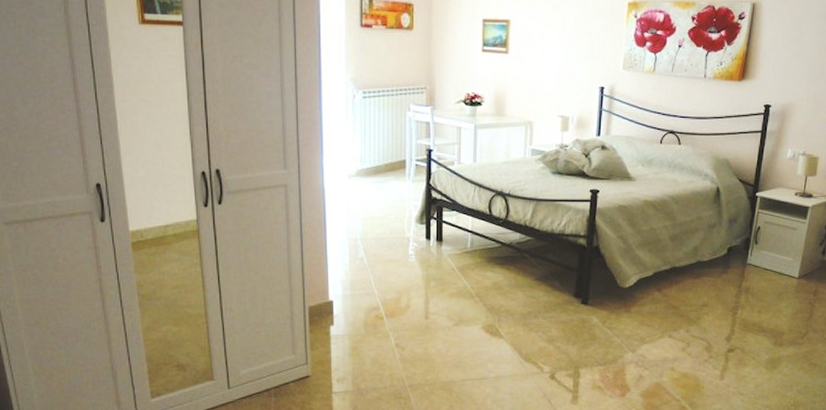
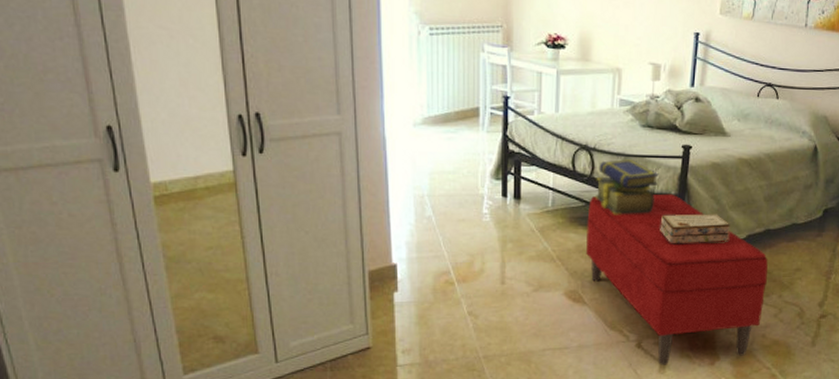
bench: none [502,234,675,396] -> present [586,193,768,365]
stack of books: none [510,202,569,255] -> present [595,158,659,215]
decorative box: none [570,253,637,282] -> present [660,214,730,244]

